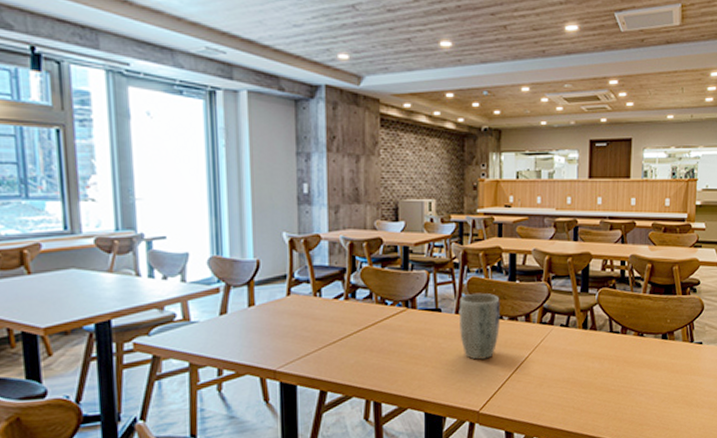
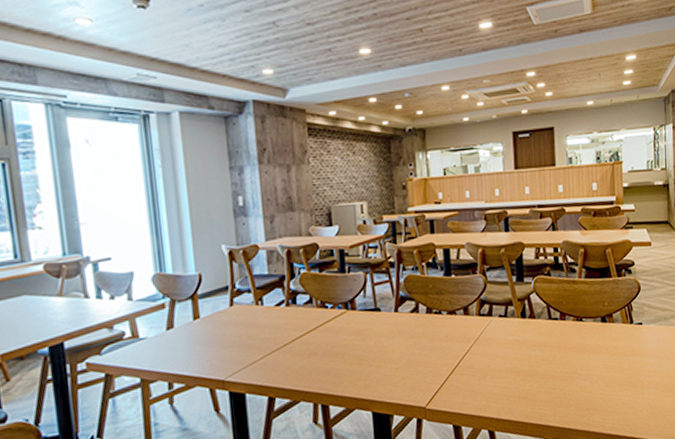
plant pot: present [460,293,500,360] -> none [398,289,440,357]

